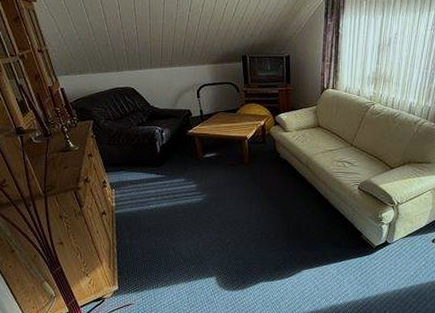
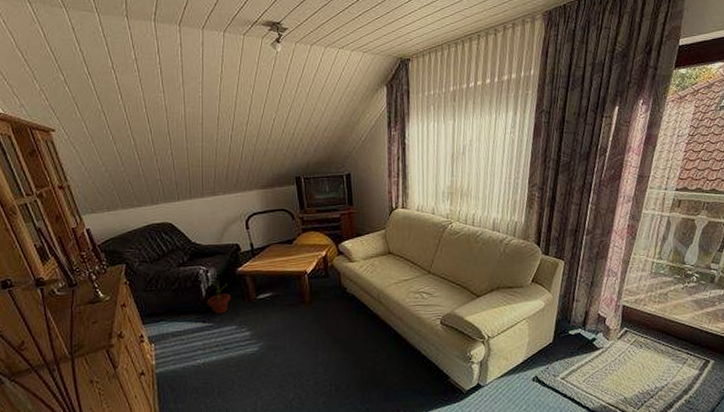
potted plant: none [160,139,181,168] -> present [207,279,230,314]

